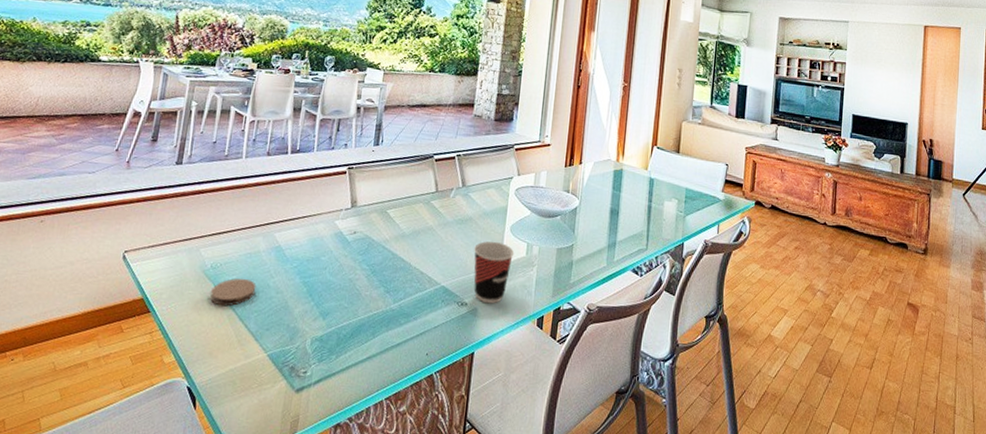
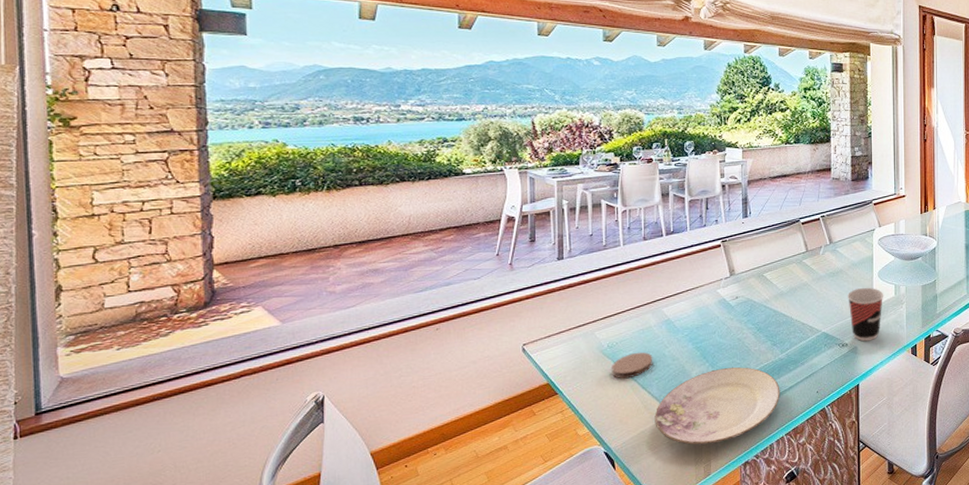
plate: none [246,310,387,397] -> present [654,367,780,445]

